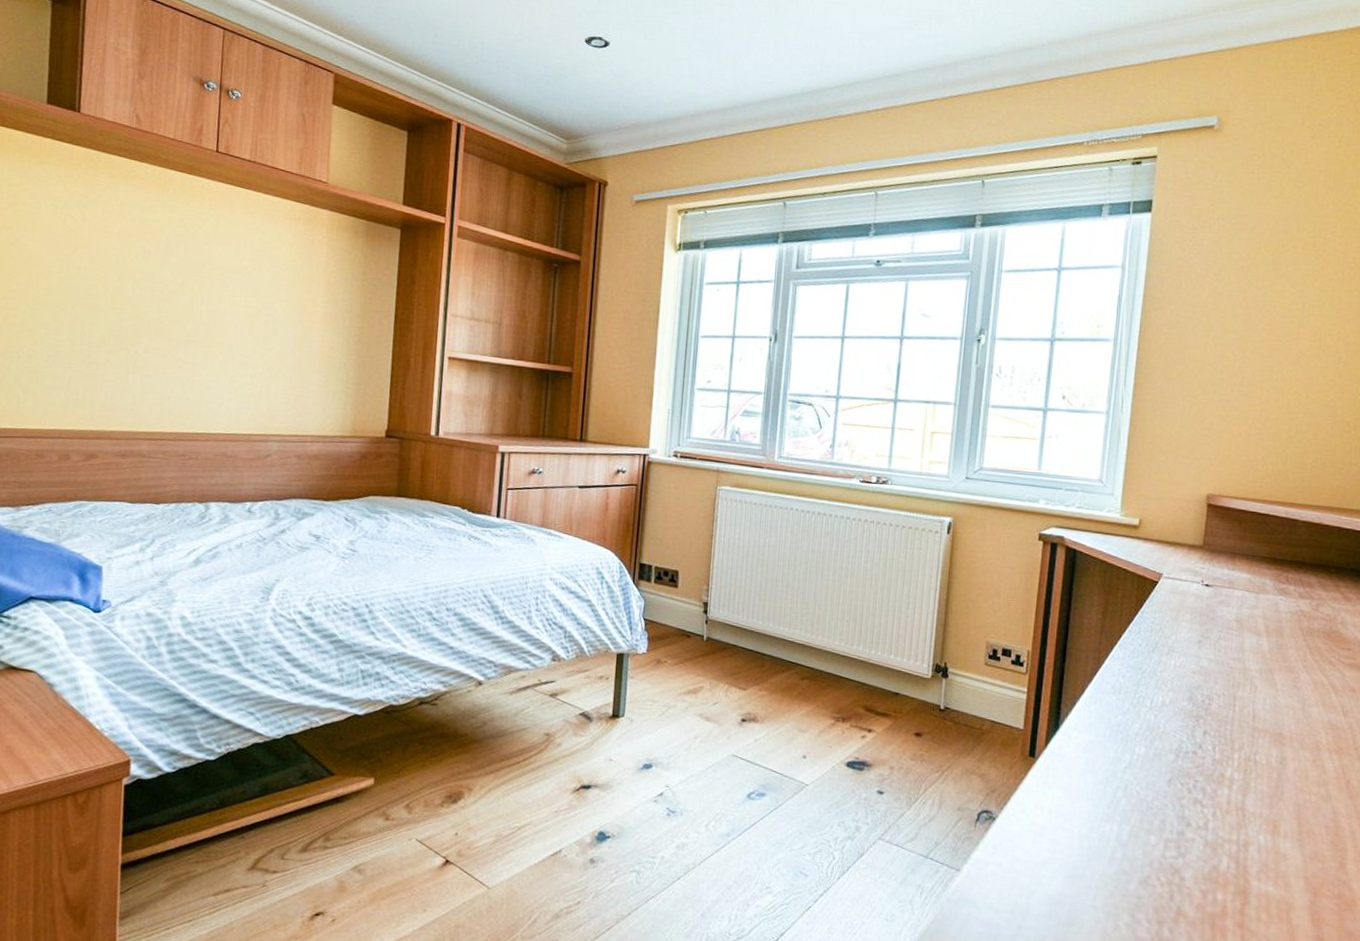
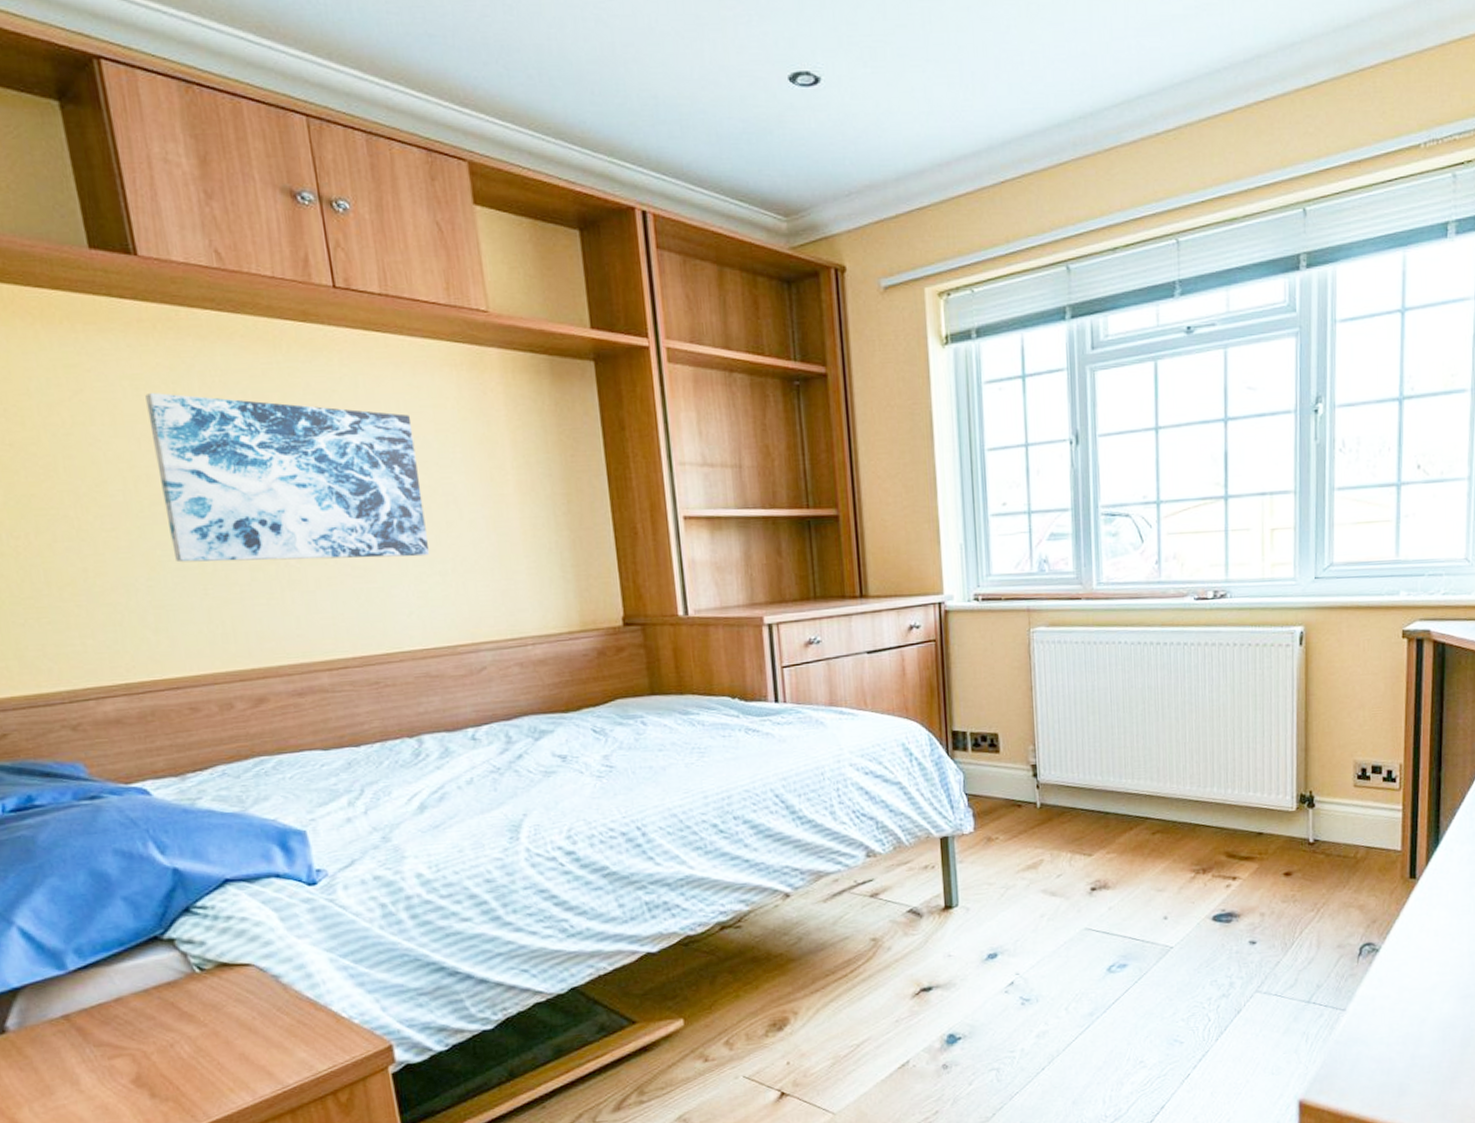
wall art: none [53,212,253,361] -> present [145,393,429,563]

